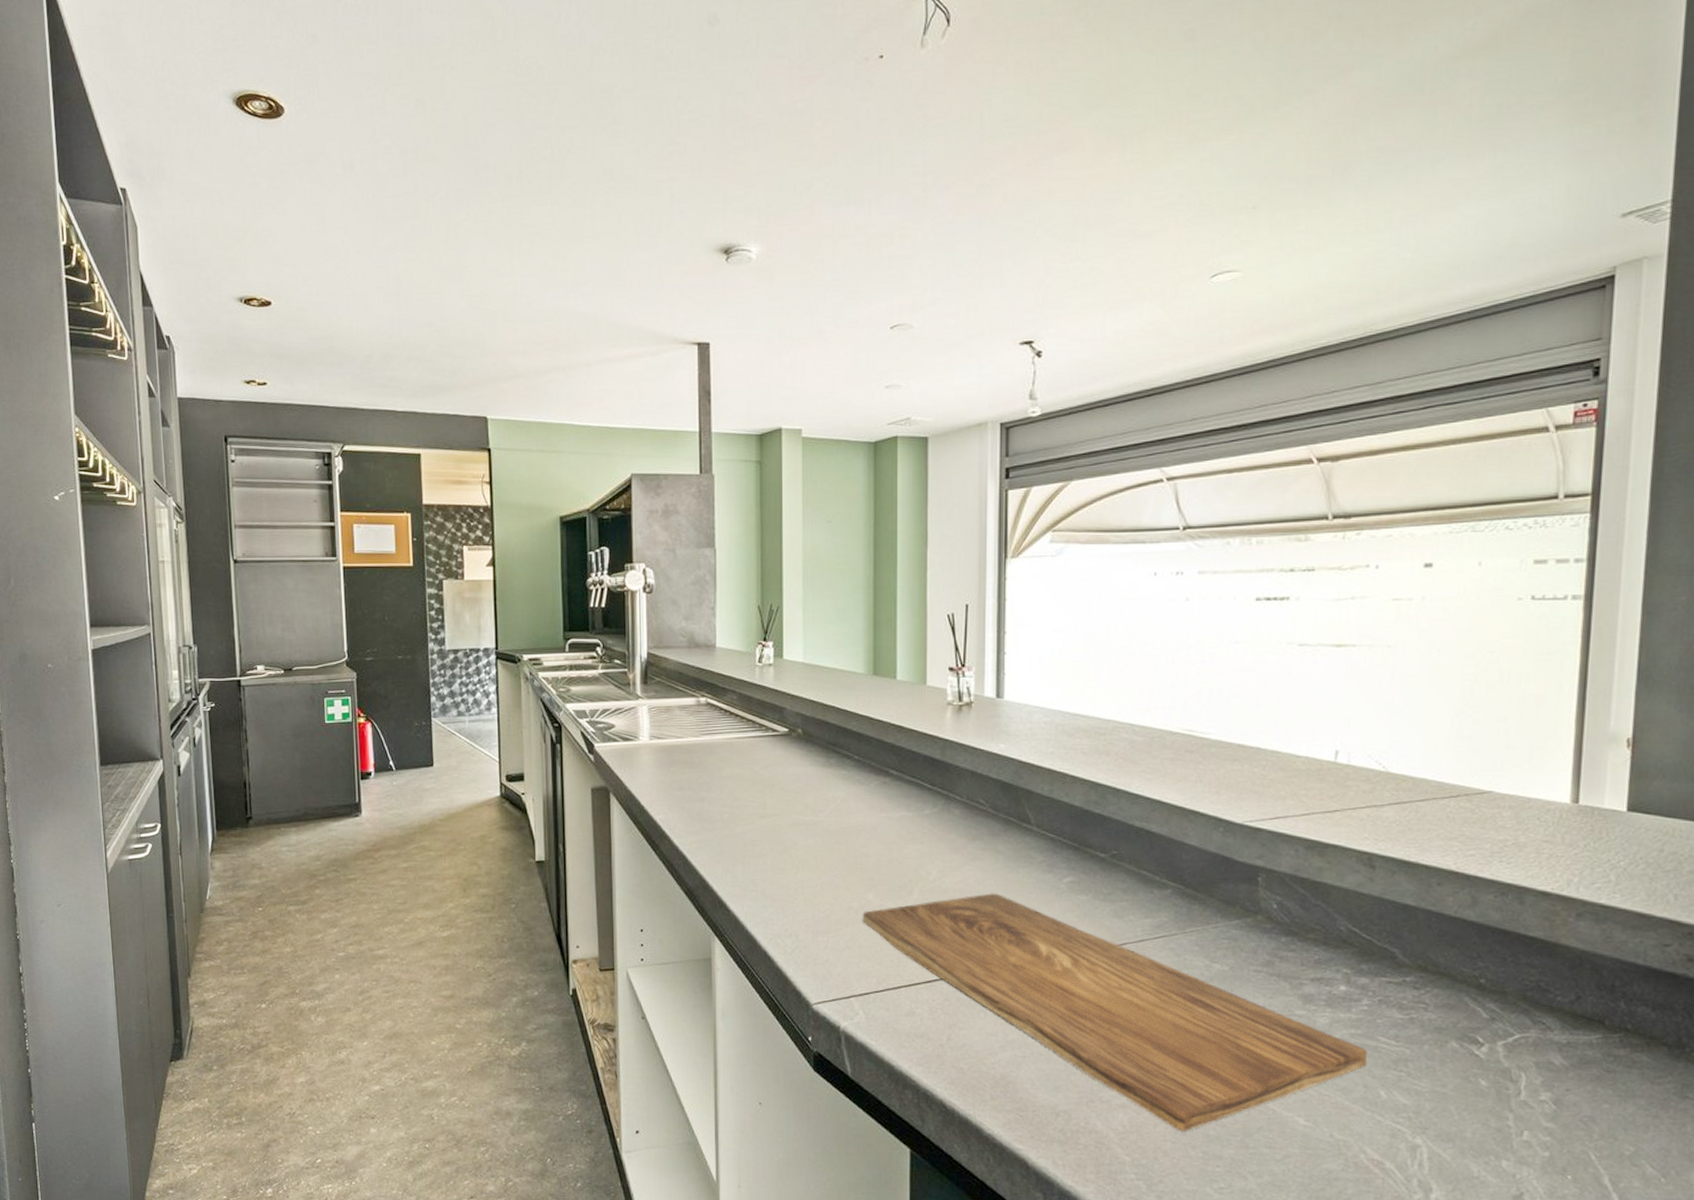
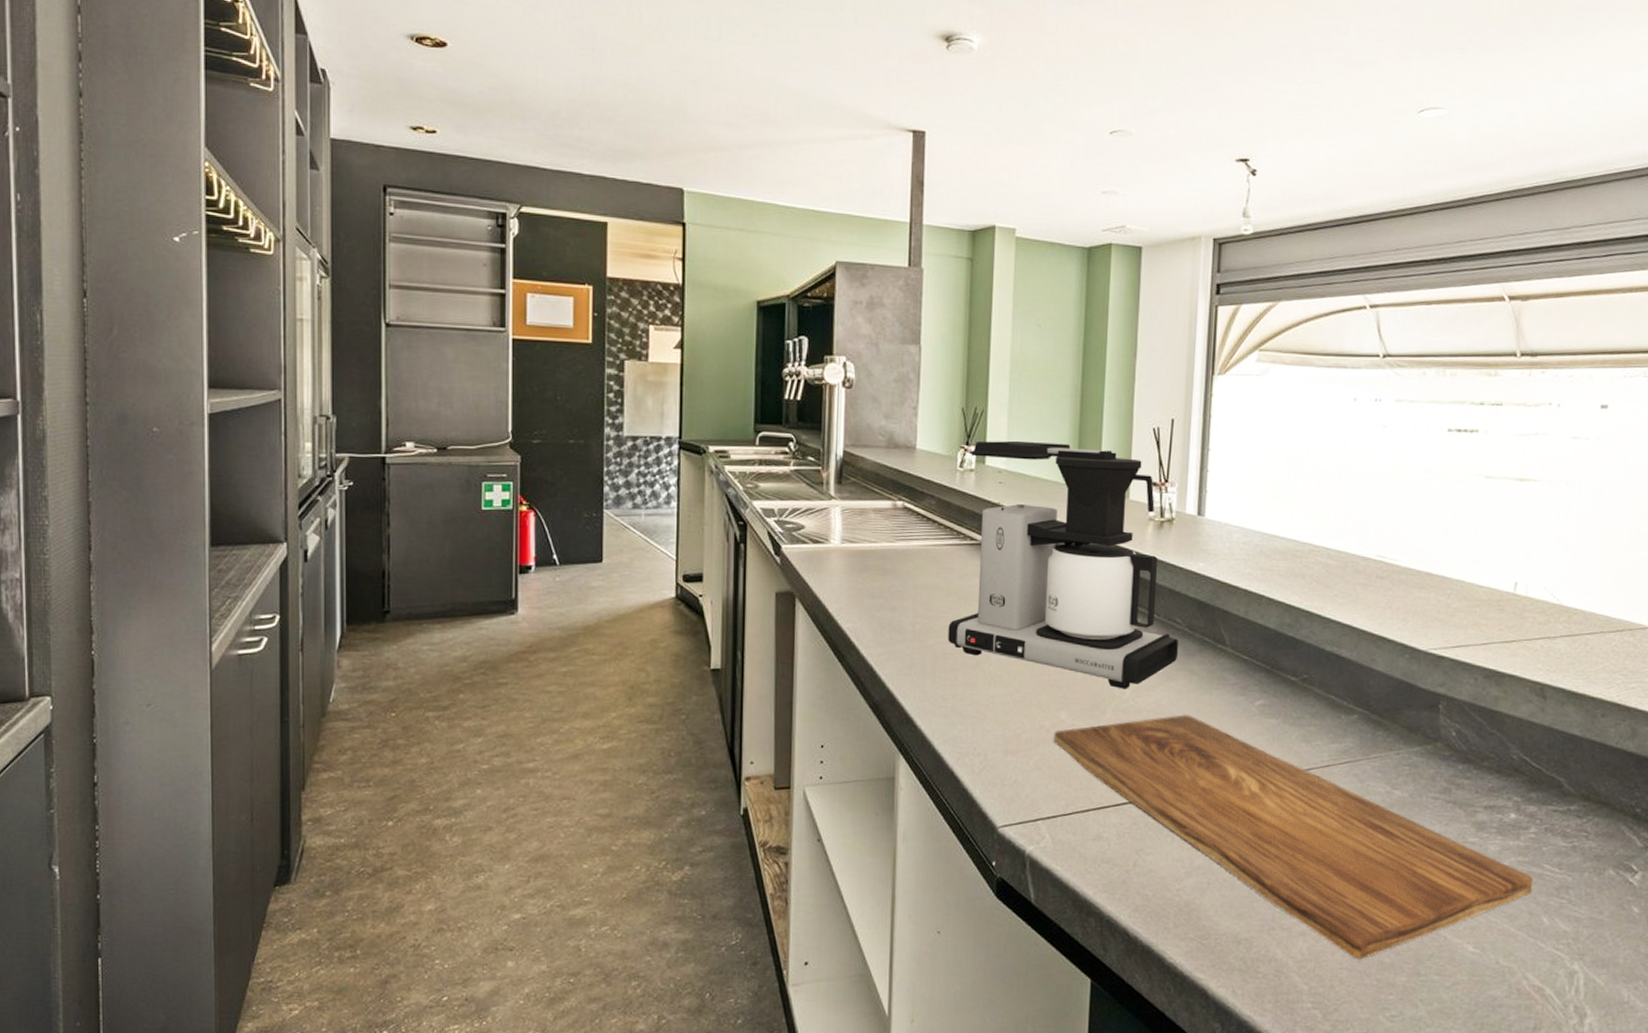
coffee maker: none [755,634,984,870] -> present [948,440,1179,689]

